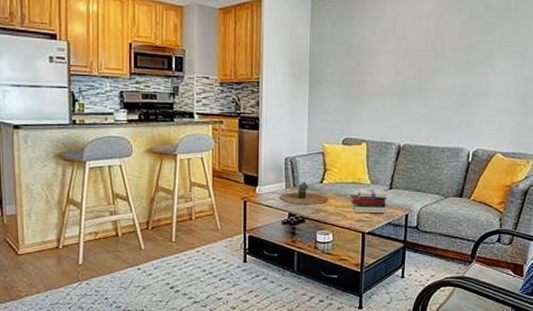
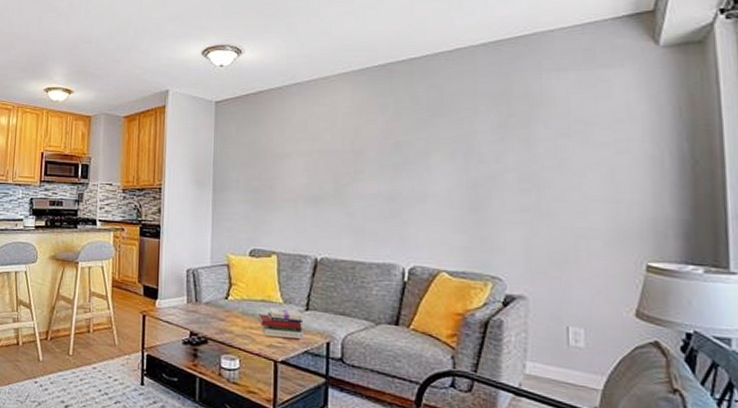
decorative tray: present [279,182,329,205] -> none [180,297,235,324]

